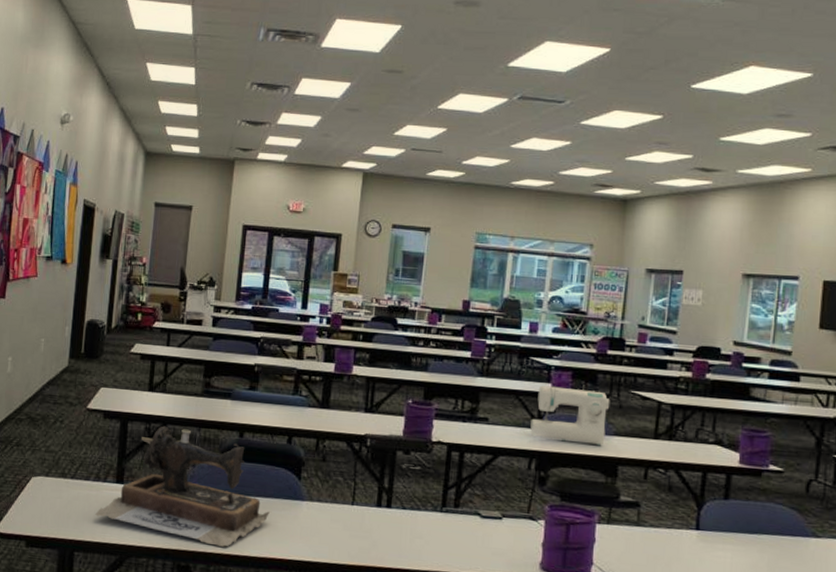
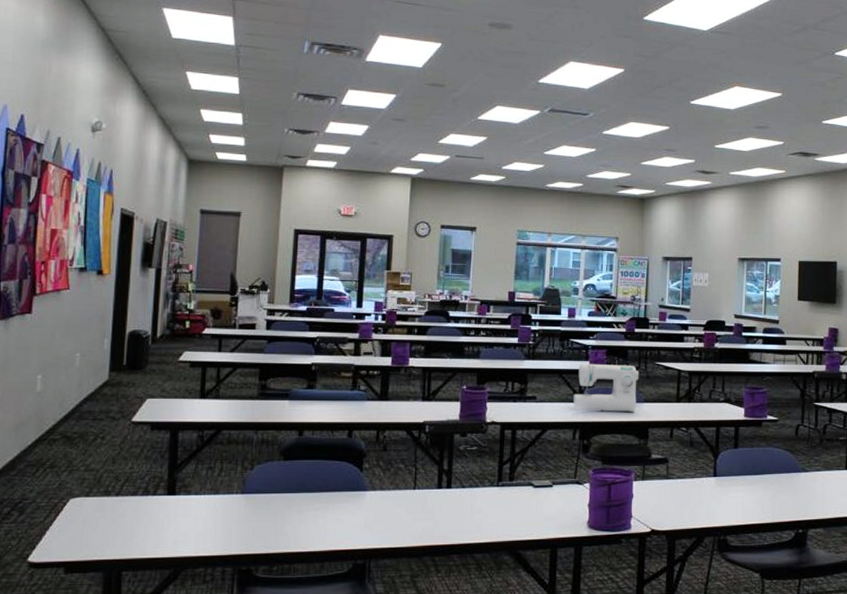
sewing machine: present [95,426,271,547] -> none [145,432,334,546]

